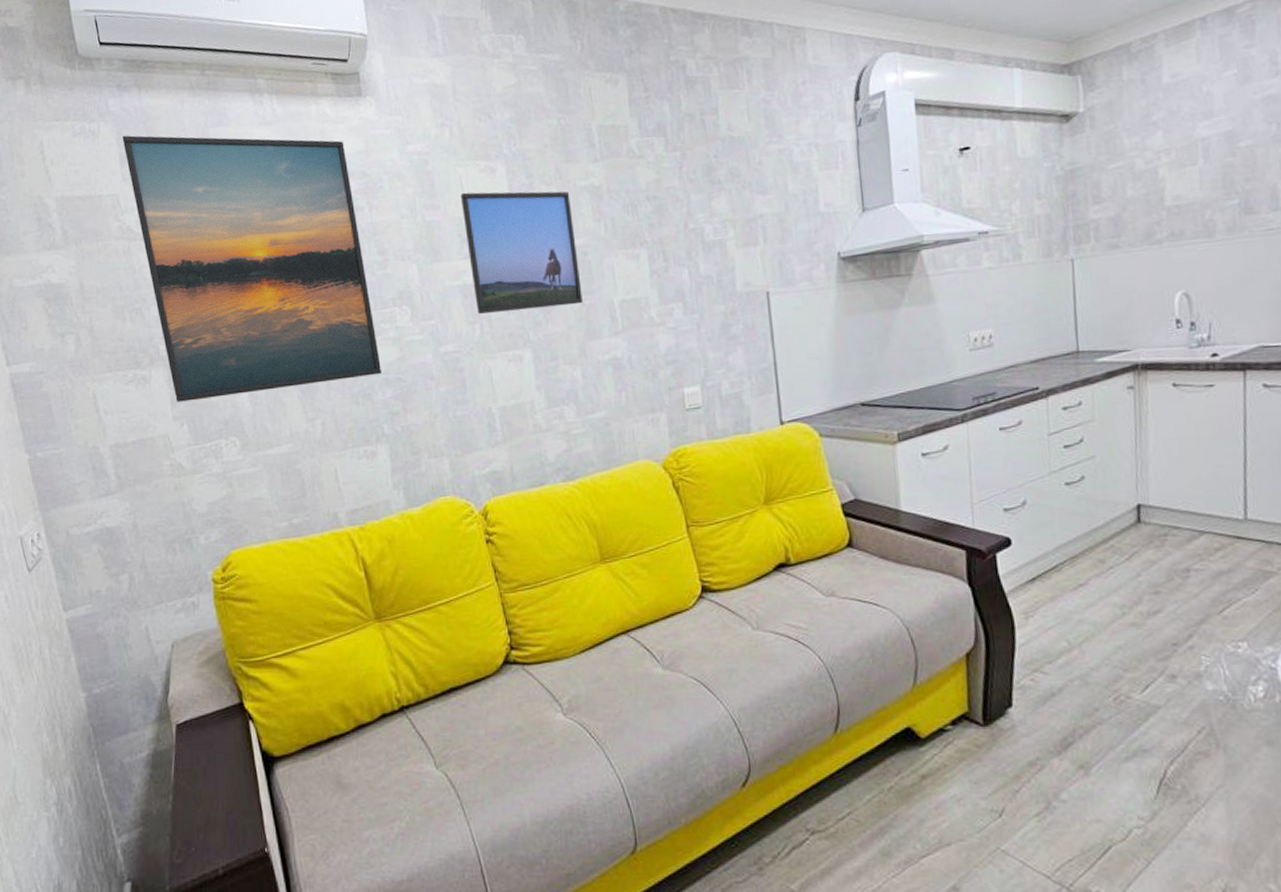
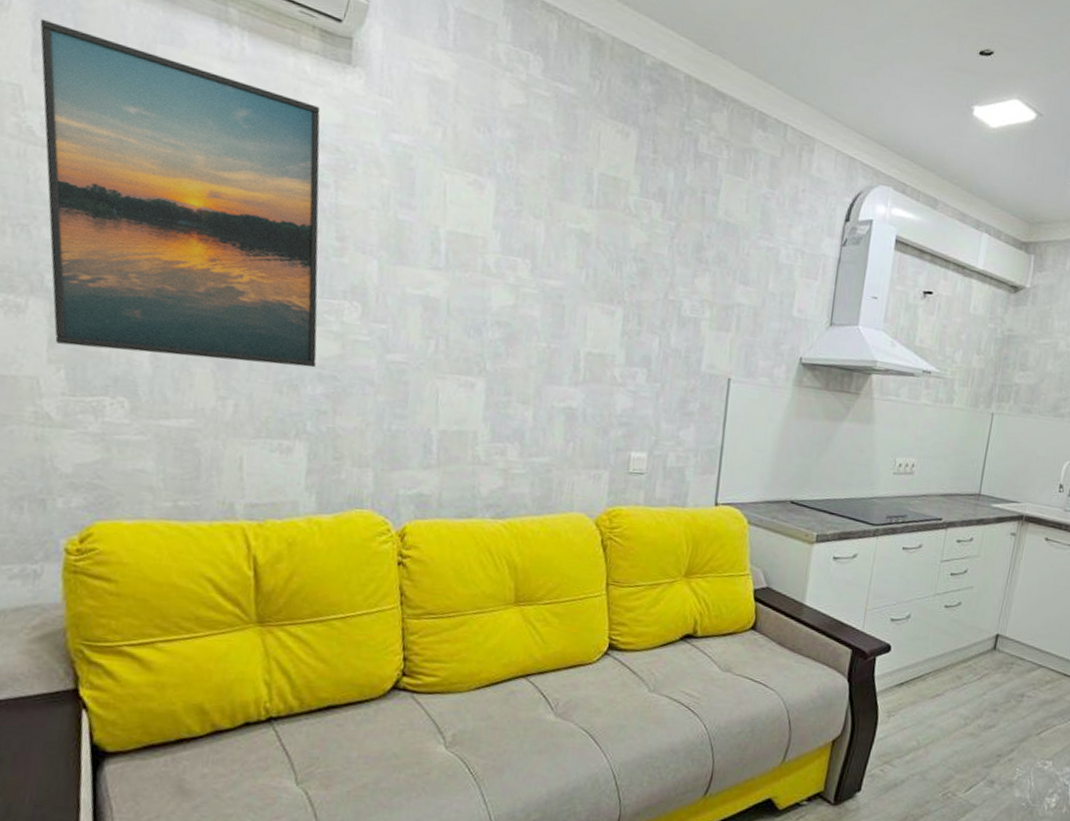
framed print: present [460,191,583,314] -> none [435,200,558,346]

